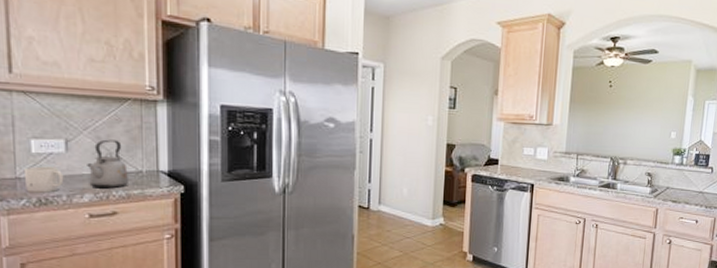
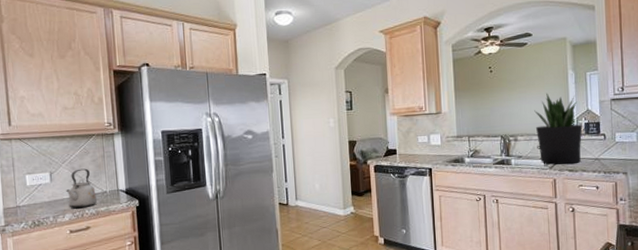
mug: present [23,166,64,193] -> none [21,194,51,217]
planter: none [646,117,693,196] -> present [534,93,583,165]

